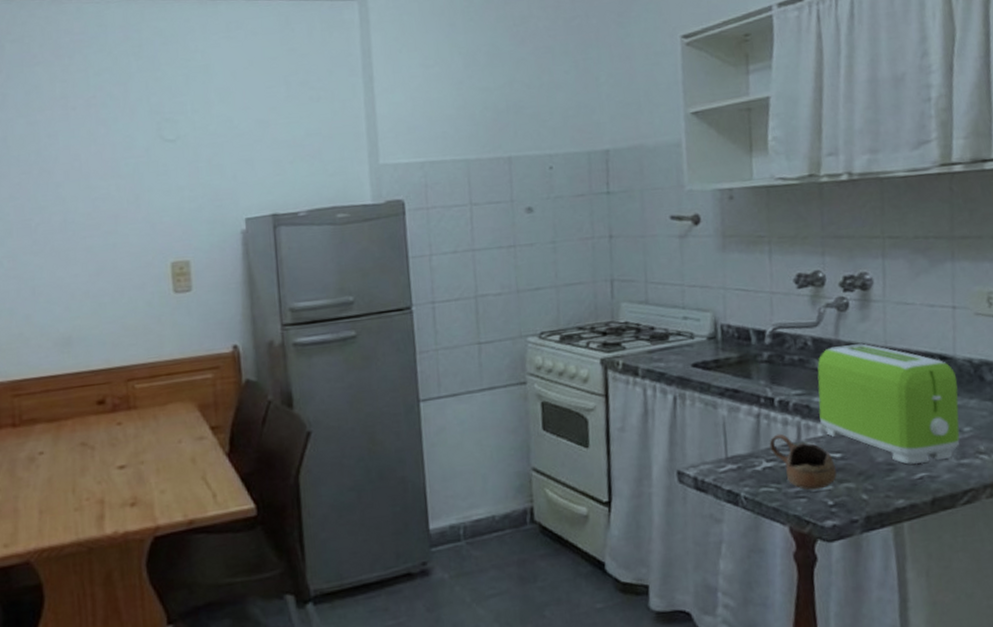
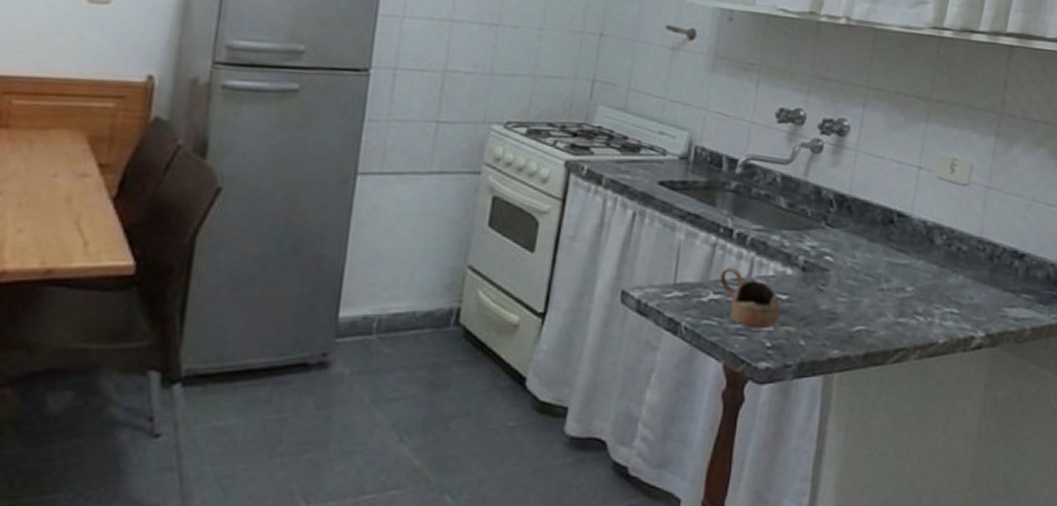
toaster: present [817,344,960,465] -> none [774,187,910,317]

